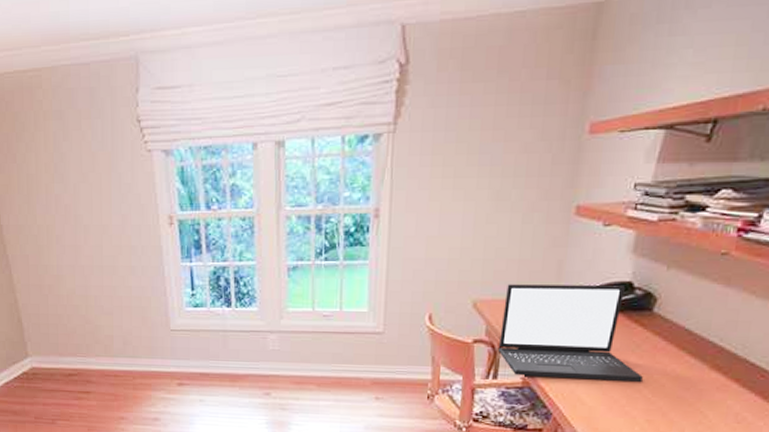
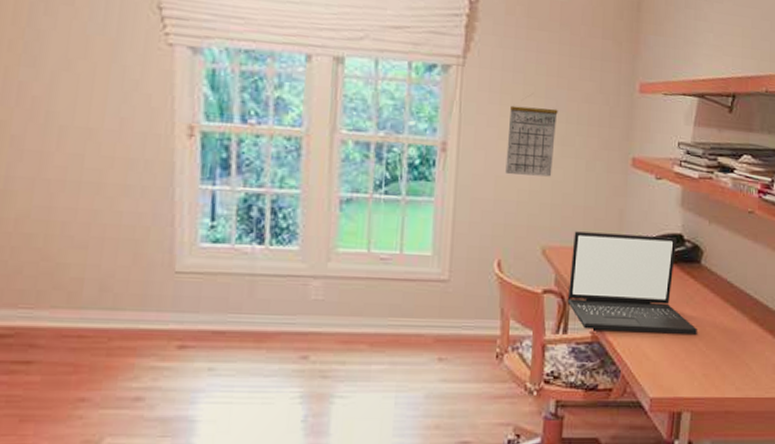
calendar: none [437,163,493,234] -> present [505,105,558,177]

